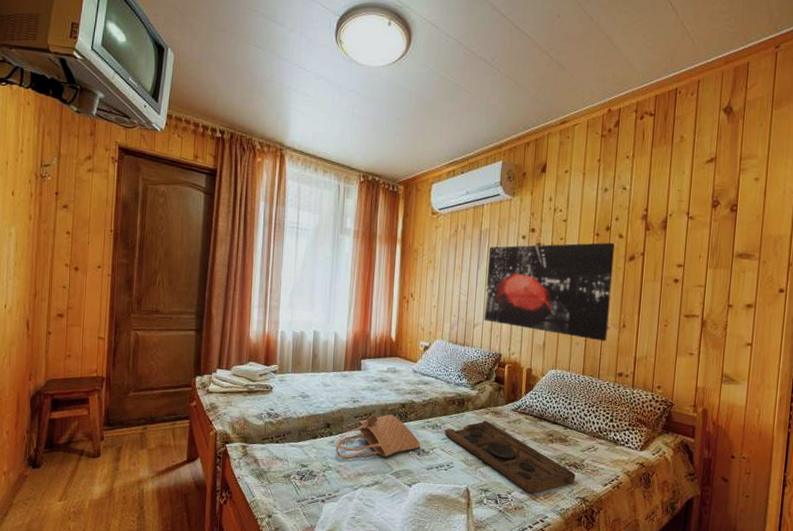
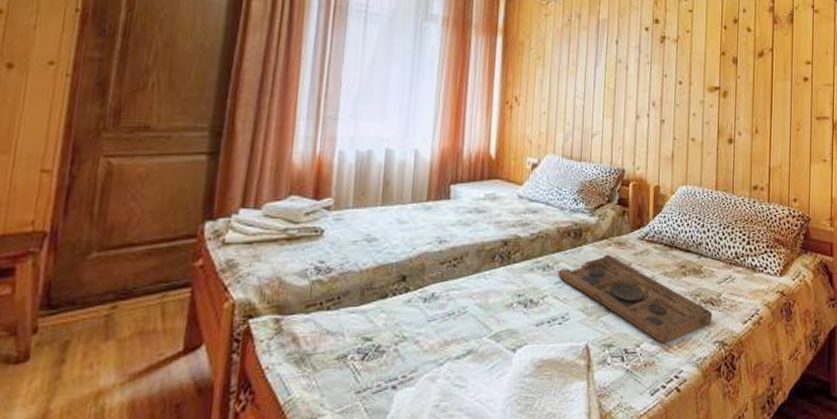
tote bag: present [335,414,420,459] -> none [413,256,527,324]
wall art: present [484,242,615,341] -> none [603,36,743,149]

